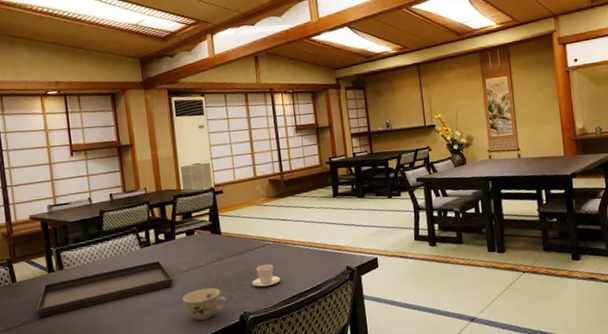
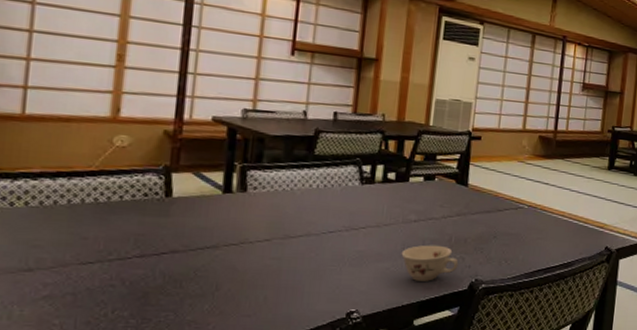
serving tray: present [36,261,173,317] -> none [193,203,395,247]
teacup: present [251,264,280,287] -> none [492,229,528,254]

